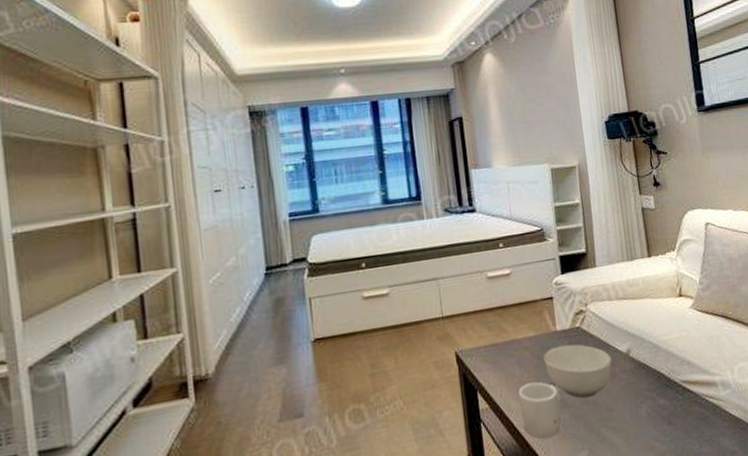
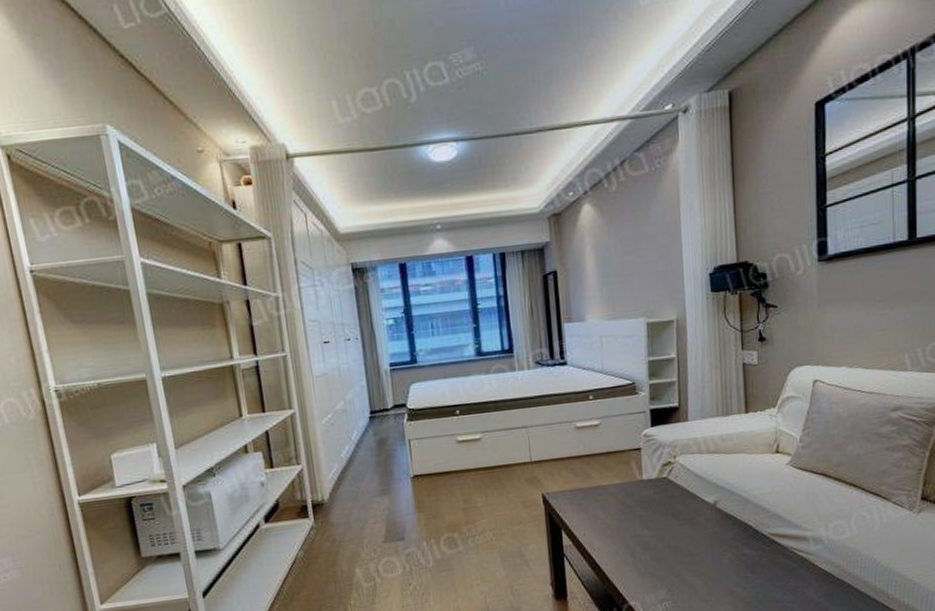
mug: present [518,381,560,438] -> none [601,525,642,575]
bowl: present [543,343,612,399] -> none [628,492,698,543]

